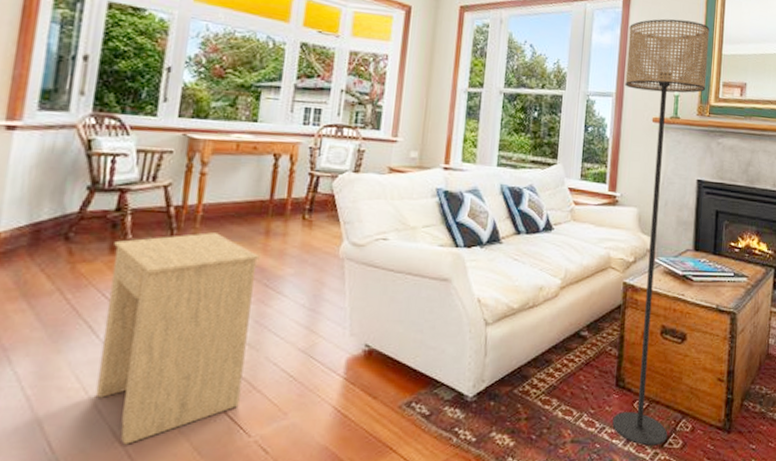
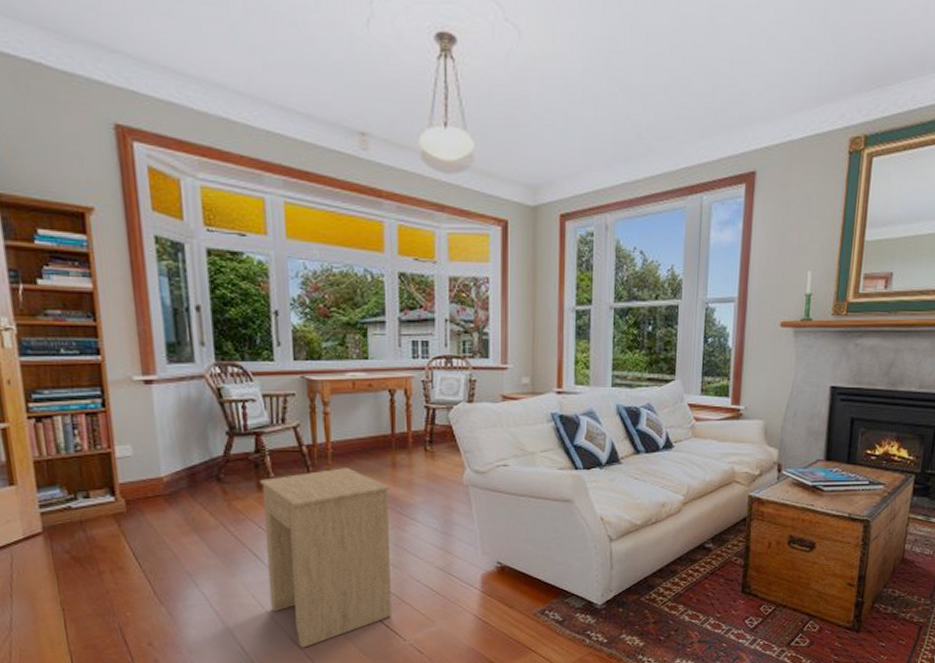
floor lamp: present [612,18,710,446] -> none [739,203,850,645]

